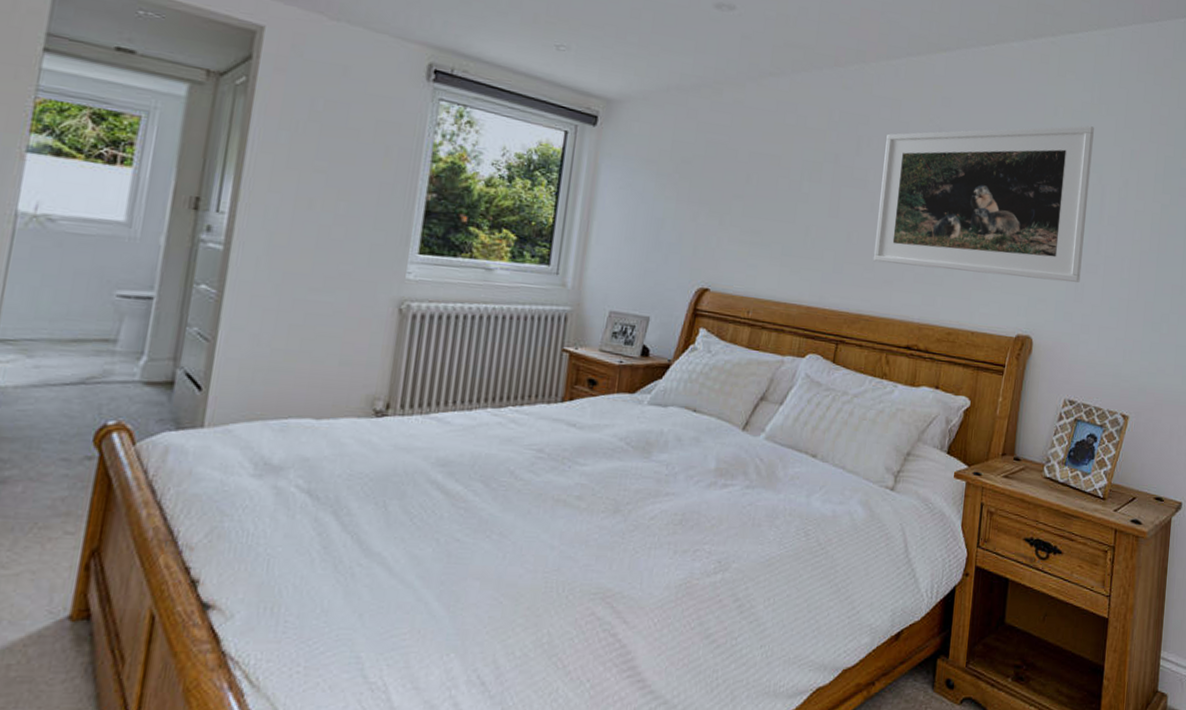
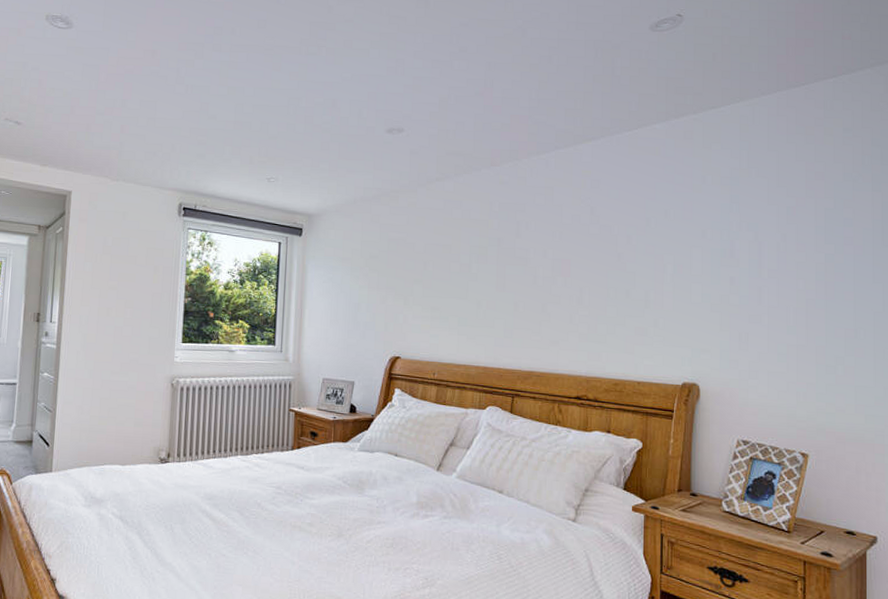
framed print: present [874,125,1094,283] -> none [540,189,745,333]

